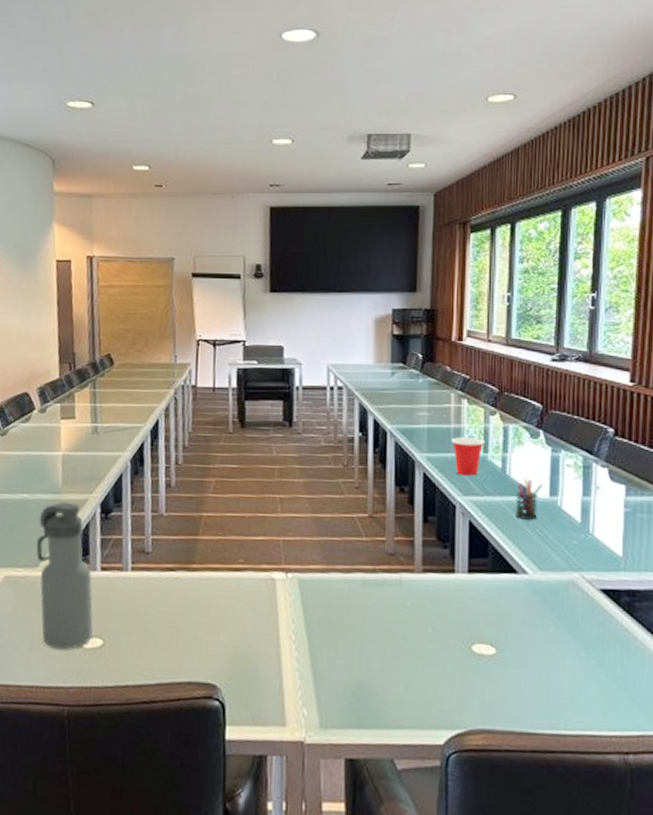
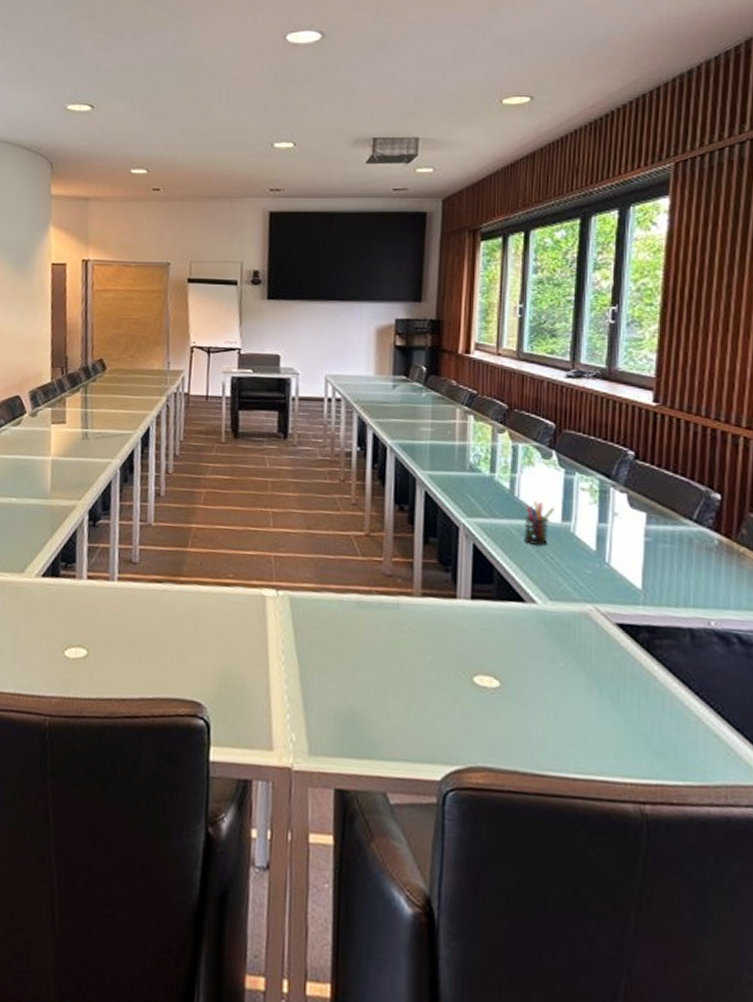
water bottle: present [36,501,93,650] -> none [23,507,78,658]
cup: present [451,437,486,476] -> none [455,455,493,497]

